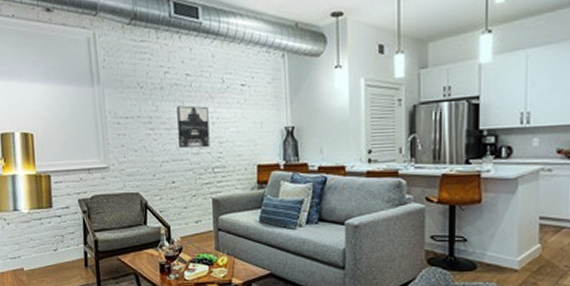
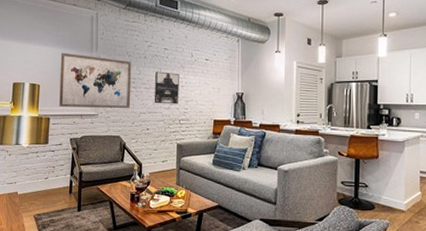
wall art: none [53,89,148,160] -> present [59,52,132,108]

